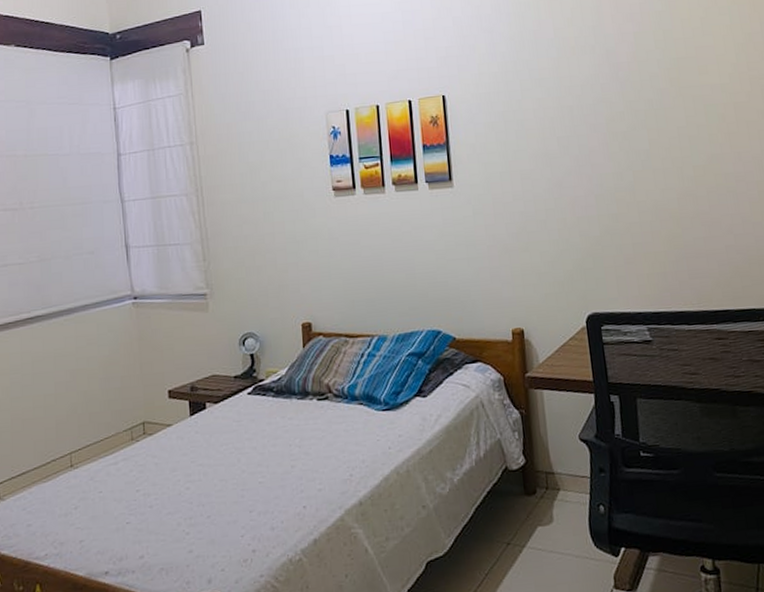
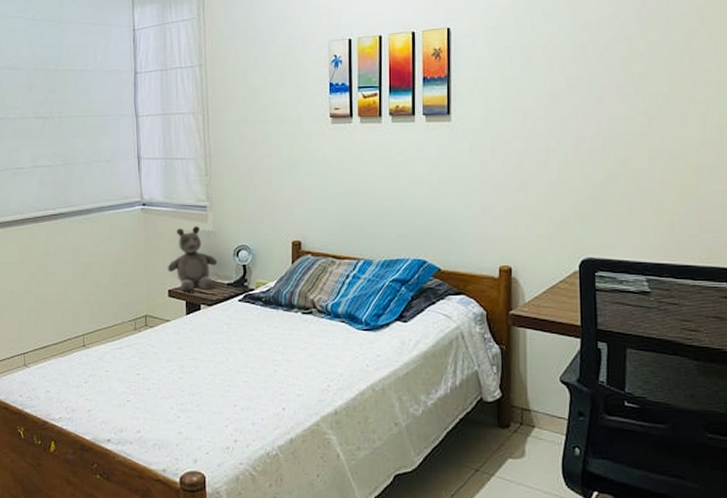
stuffed animal: none [165,316,222,392] -> present [167,226,218,293]

